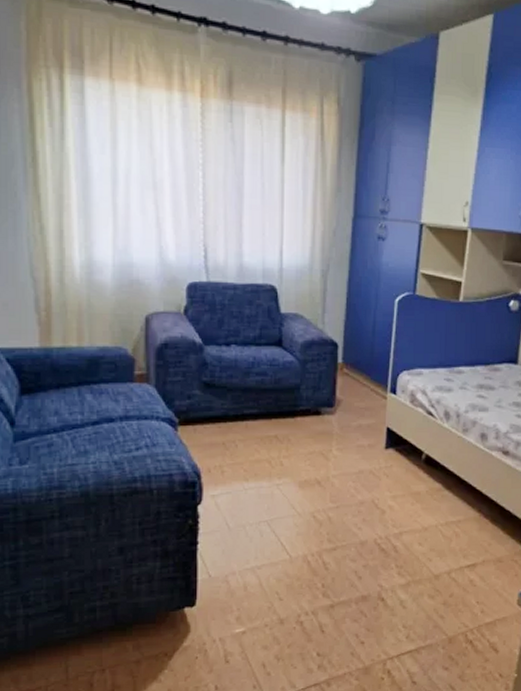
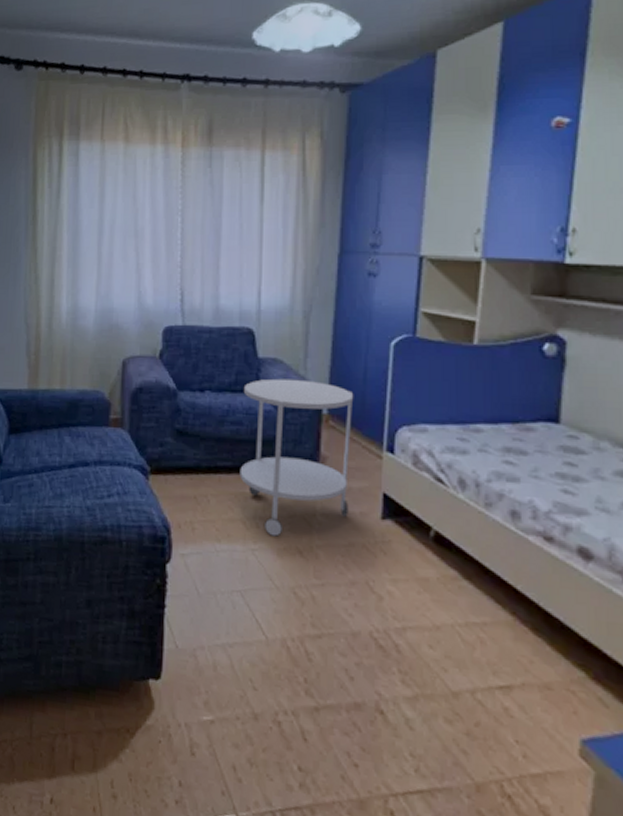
side table: none [265,332,365,471] -> present [240,378,354,537]

